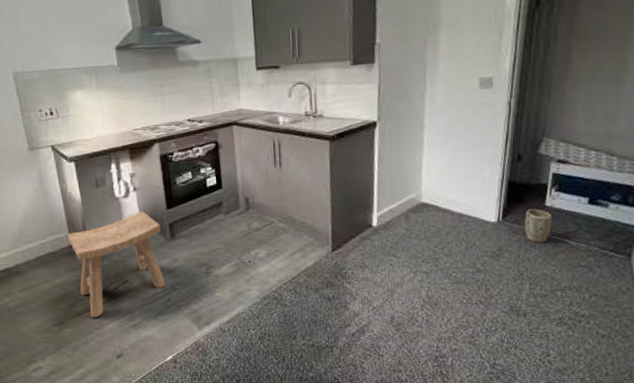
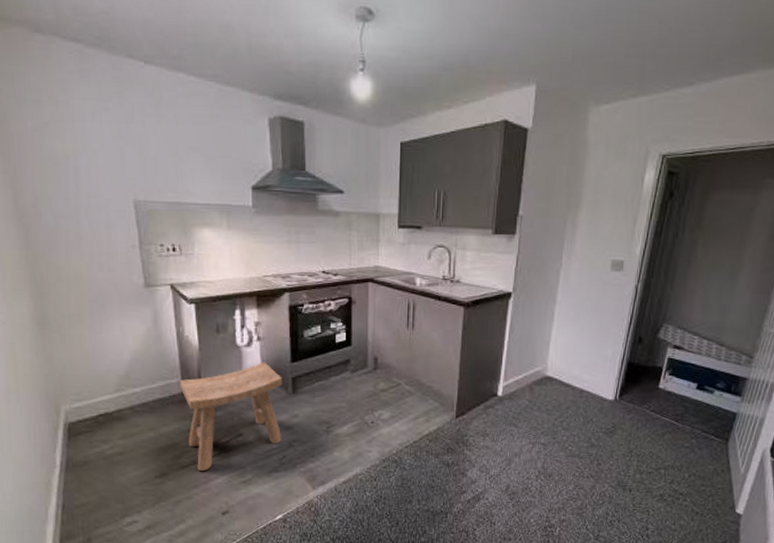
plant pot: present [525,209,552,243] -> none [638,390,663,423]

